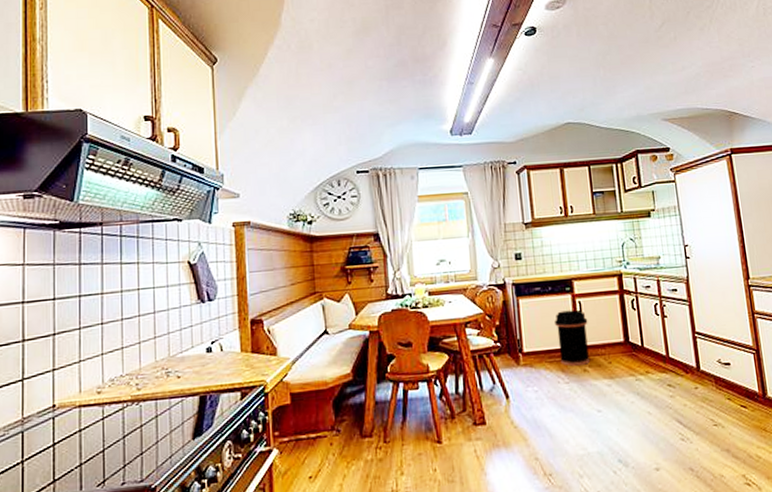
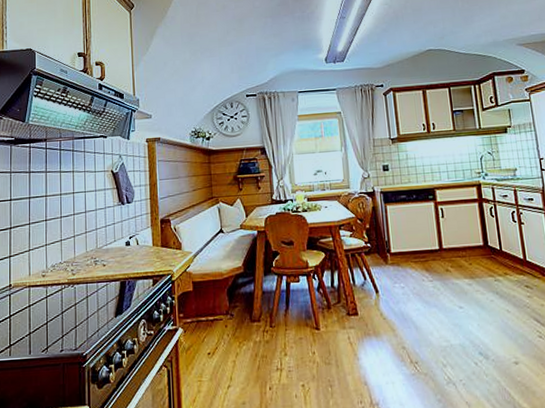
trash can: present [555,309,590,366] -> none [419,215,451,266]

